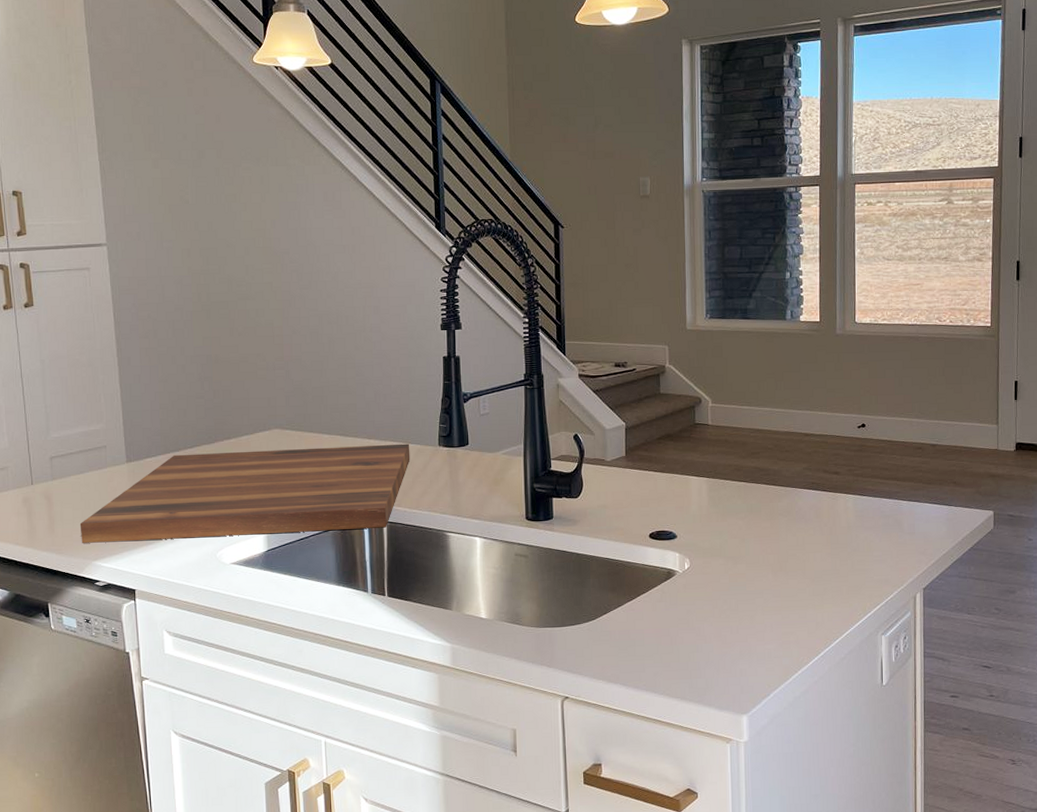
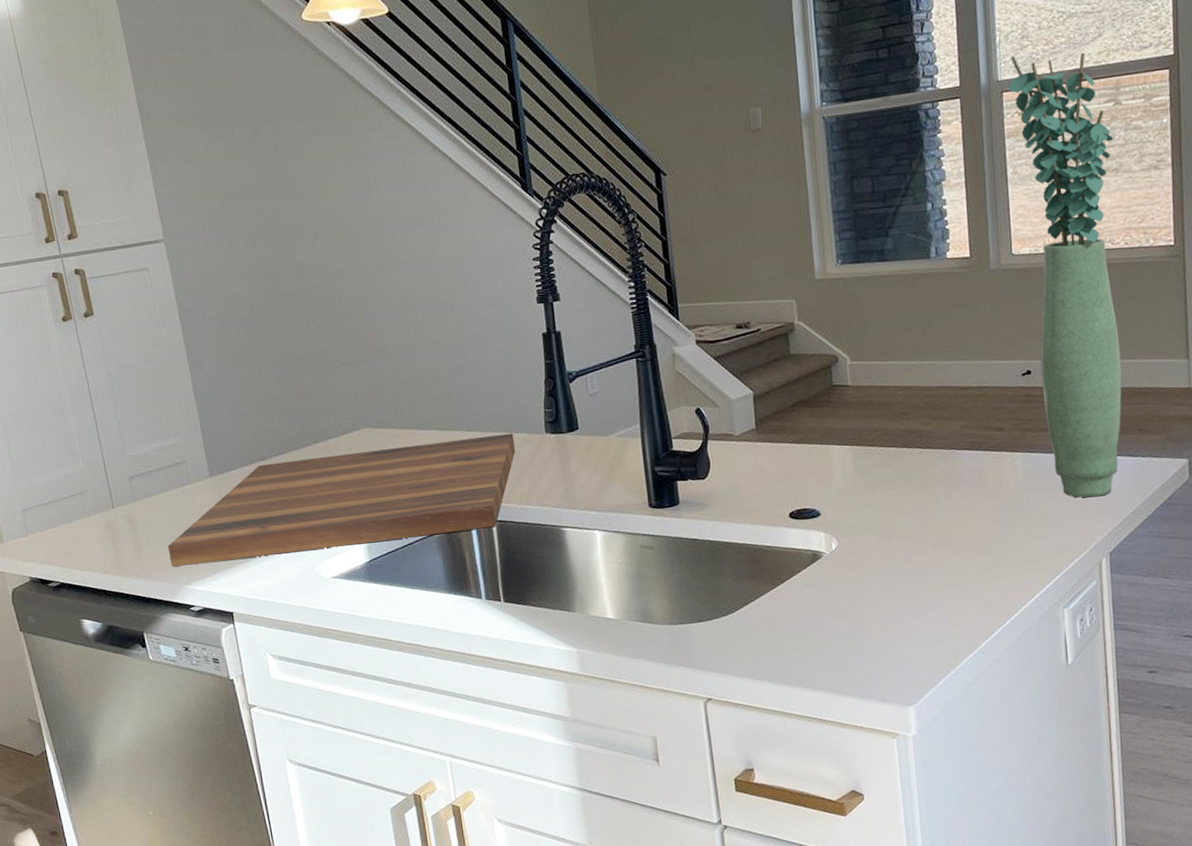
vase: none [860,154,945,539] -> present [1008,52,1122,498]

